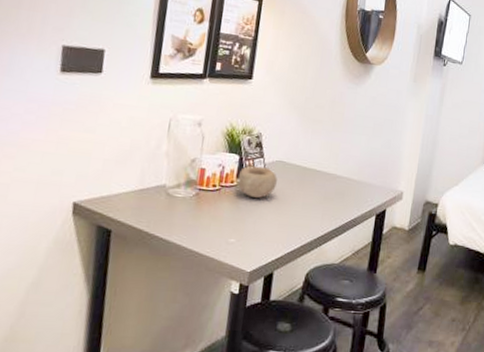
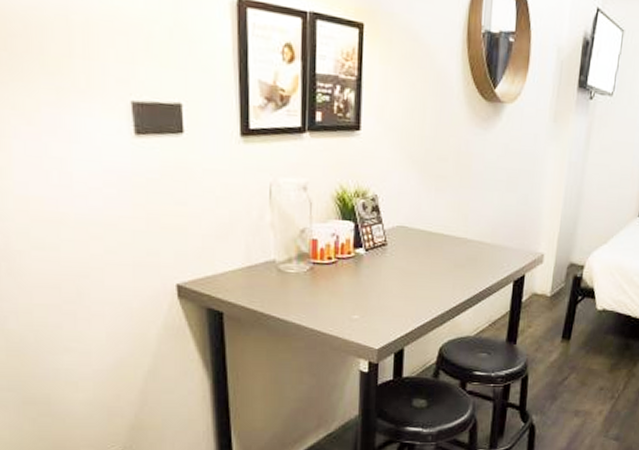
bowl: present [237,165,277,199] -> none [355,233,400,270]

